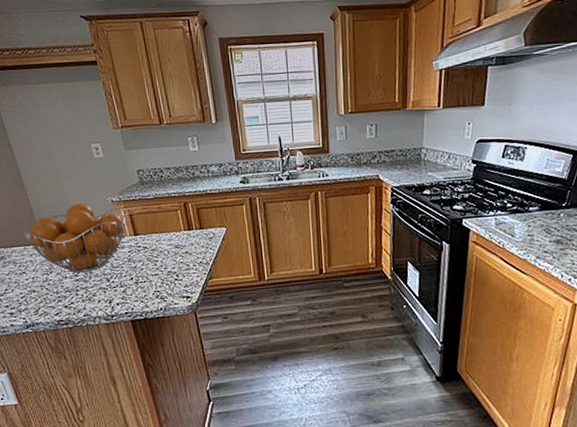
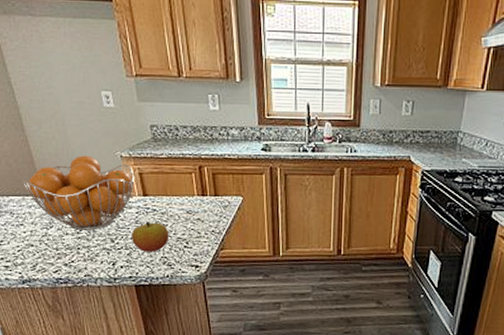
apple: none [125,259,161,288] -> present [131,222,169,252]

